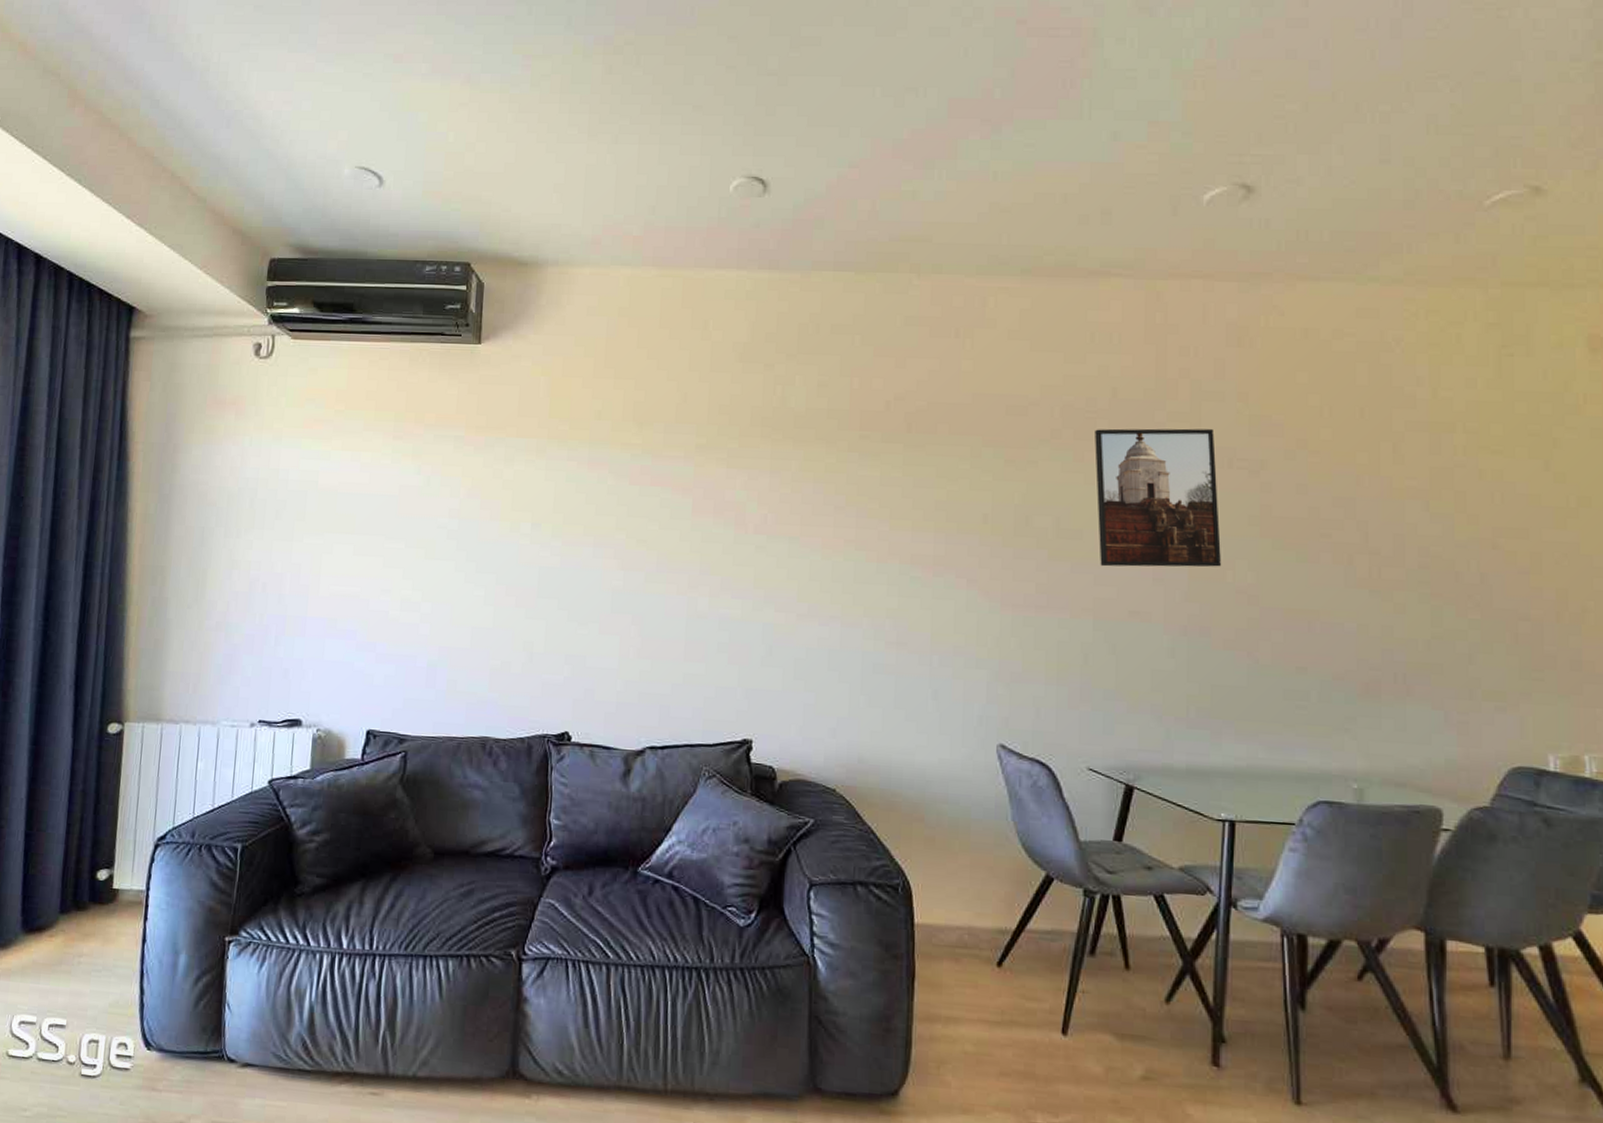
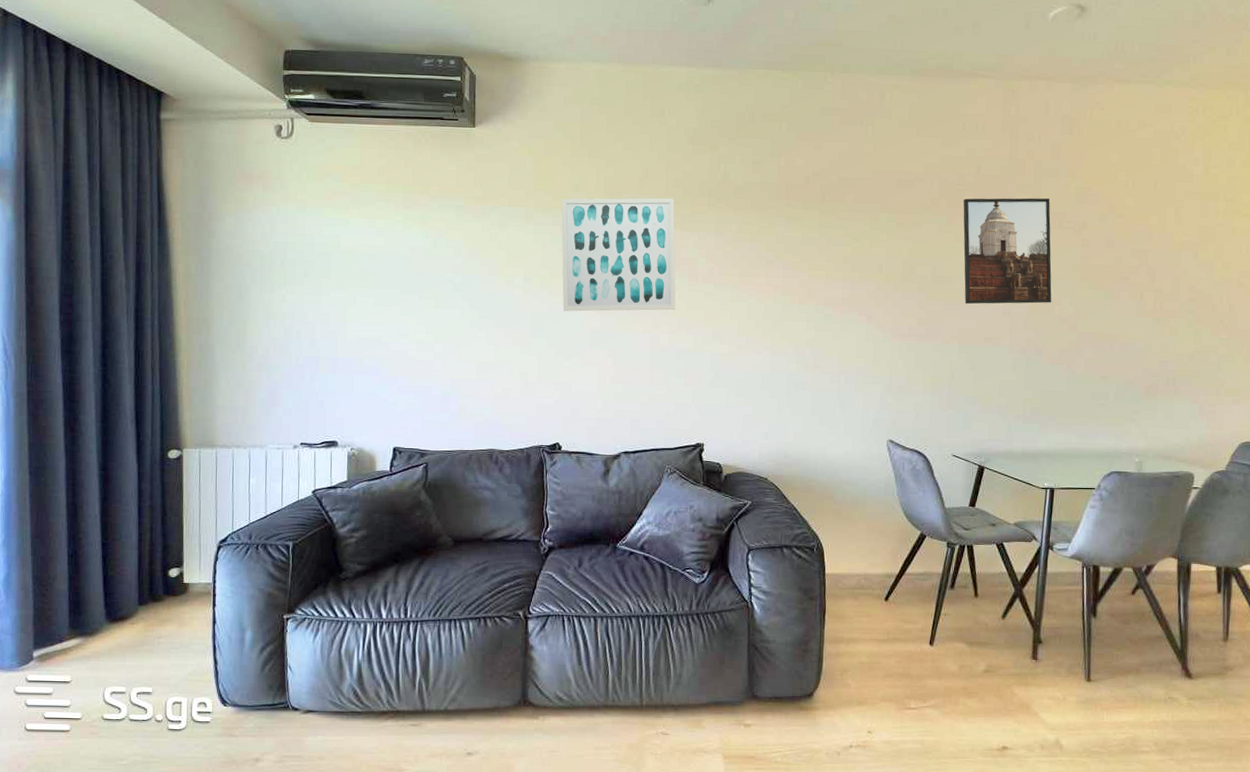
wall art: none [577,427,719,567] -> present [561,198,676,312]

